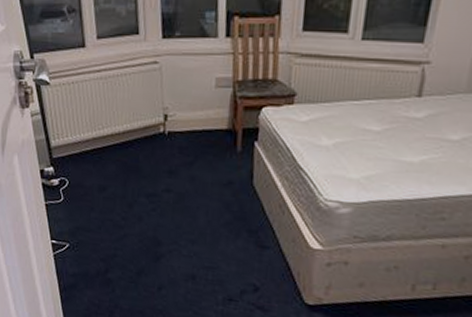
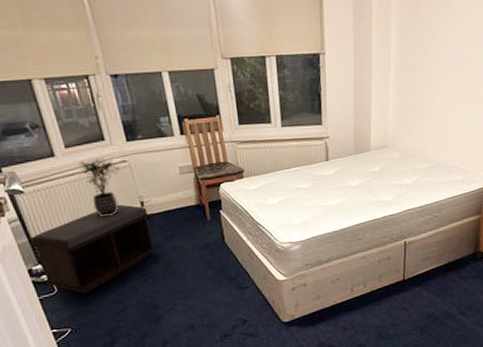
bench: none [47,114,170,210] -> present [30,204,155,295]
potted plant: none [104,54,150,126] -> present [77,157,121,217]

